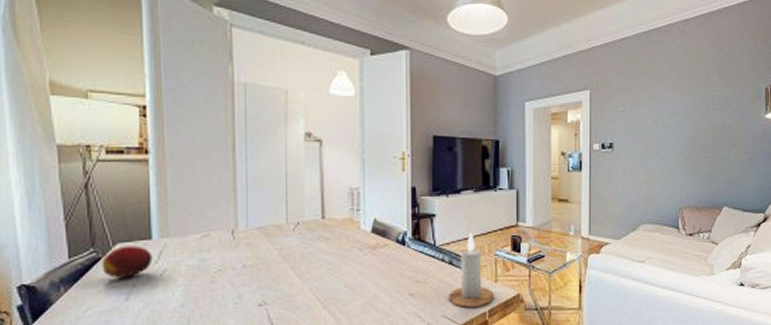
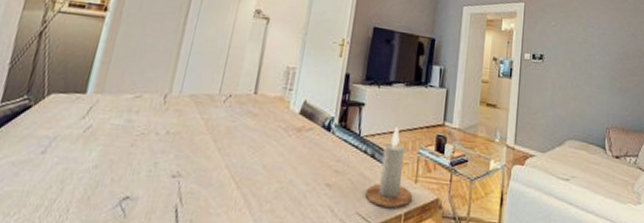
fruit: present [101,245,153,278] -> none [29,96,83,130]

